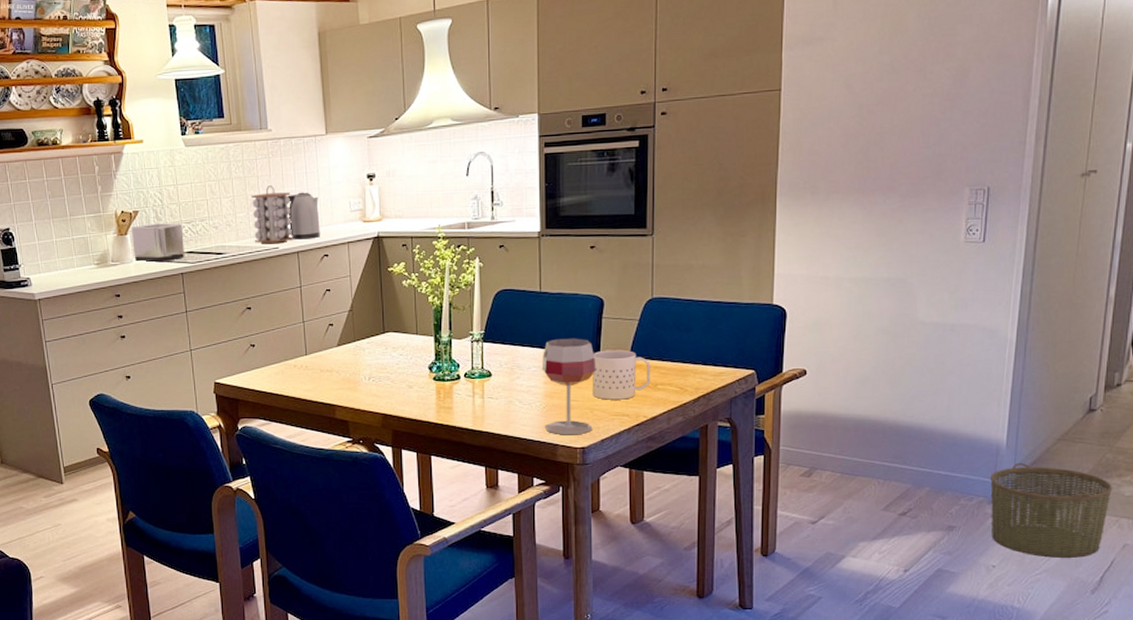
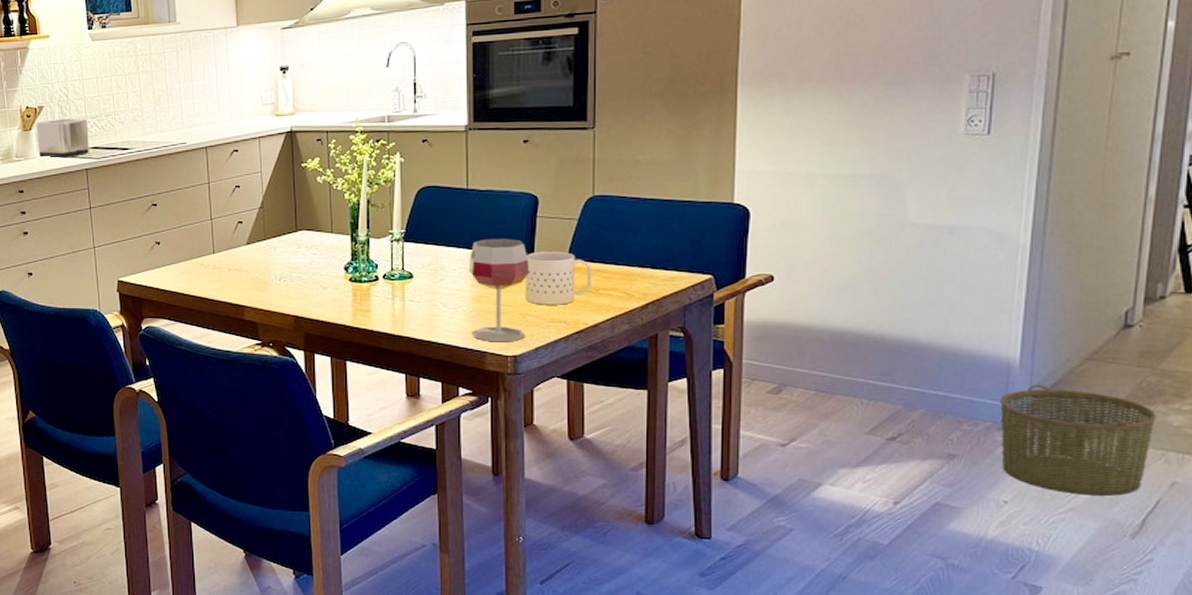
spice rack: present [250,186,293,244] -> none [158,79,202,139]
kettle: present [287,192,320,240] -> none [196,85,230,135]

